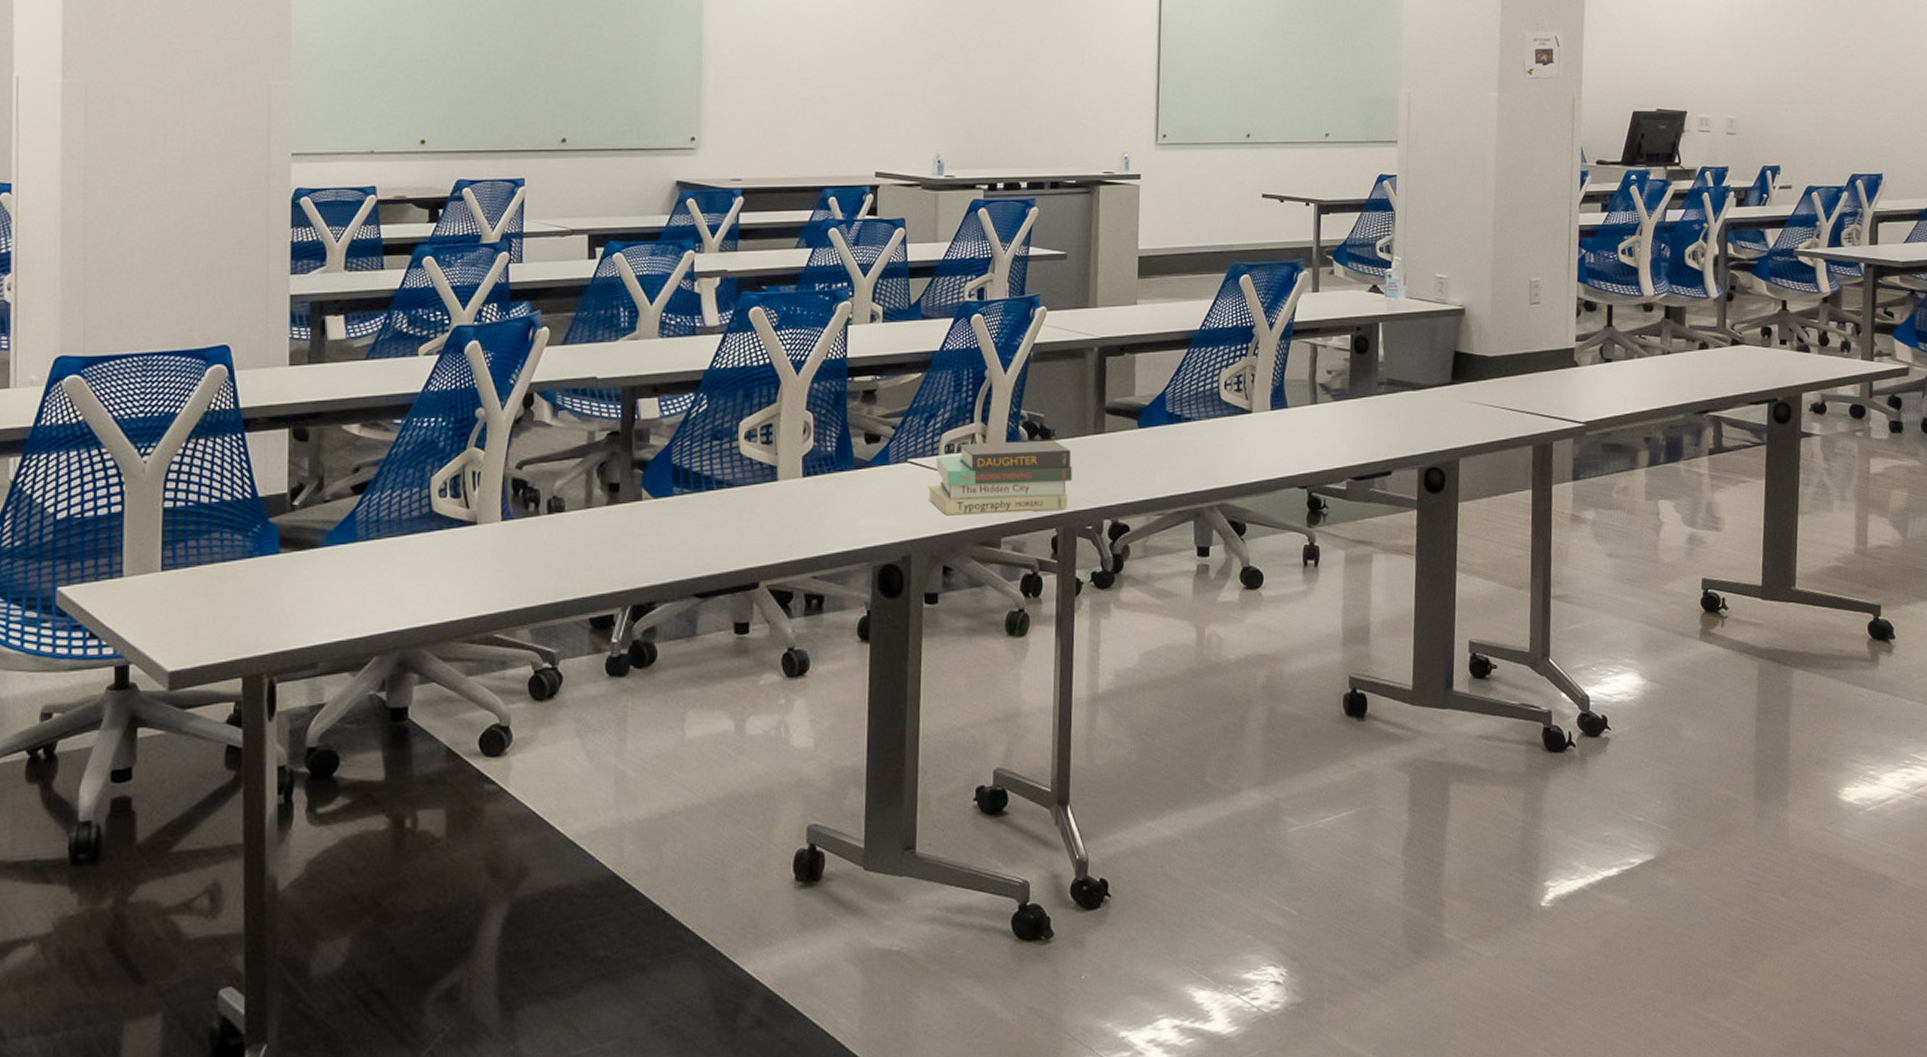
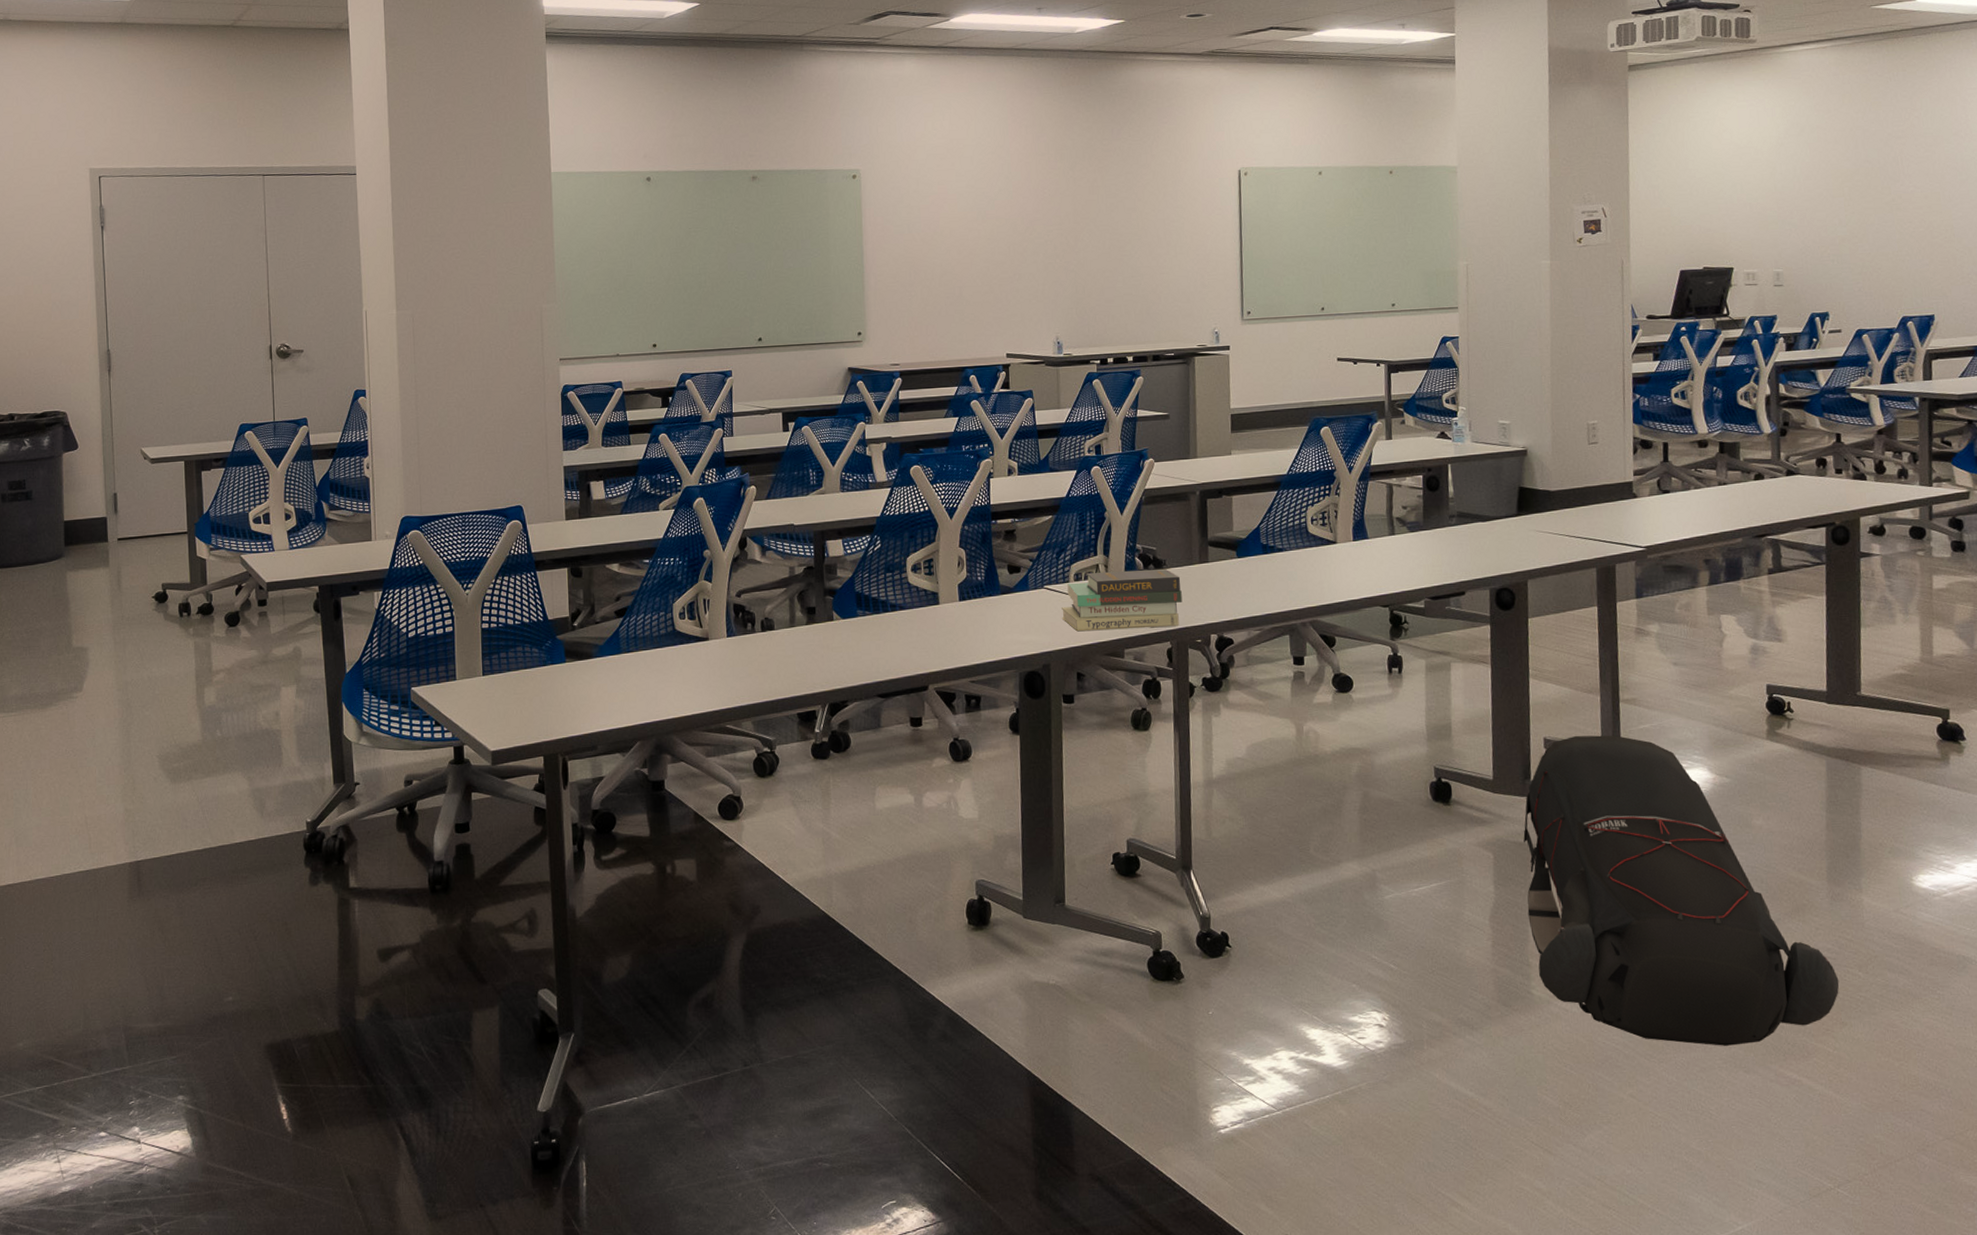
backpack: none [1442,636,1762,988] -> present [1523,735,1840,1046]

